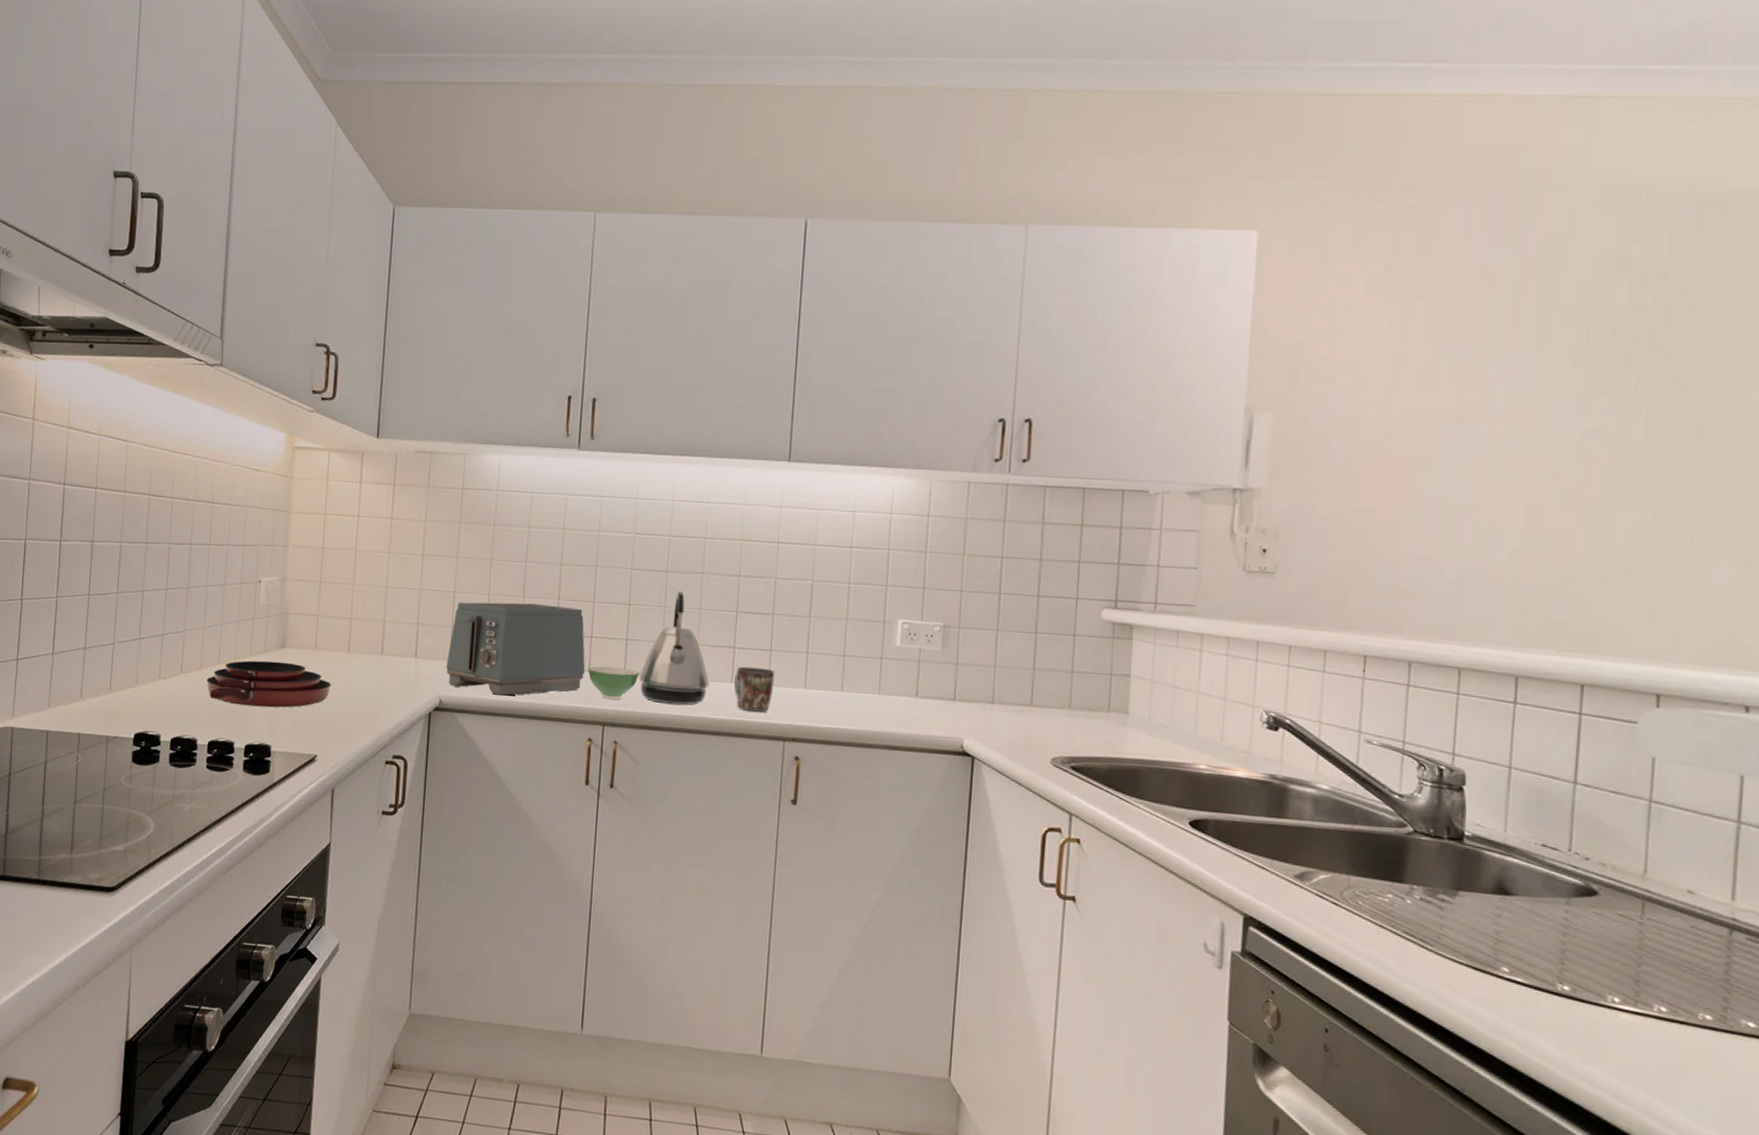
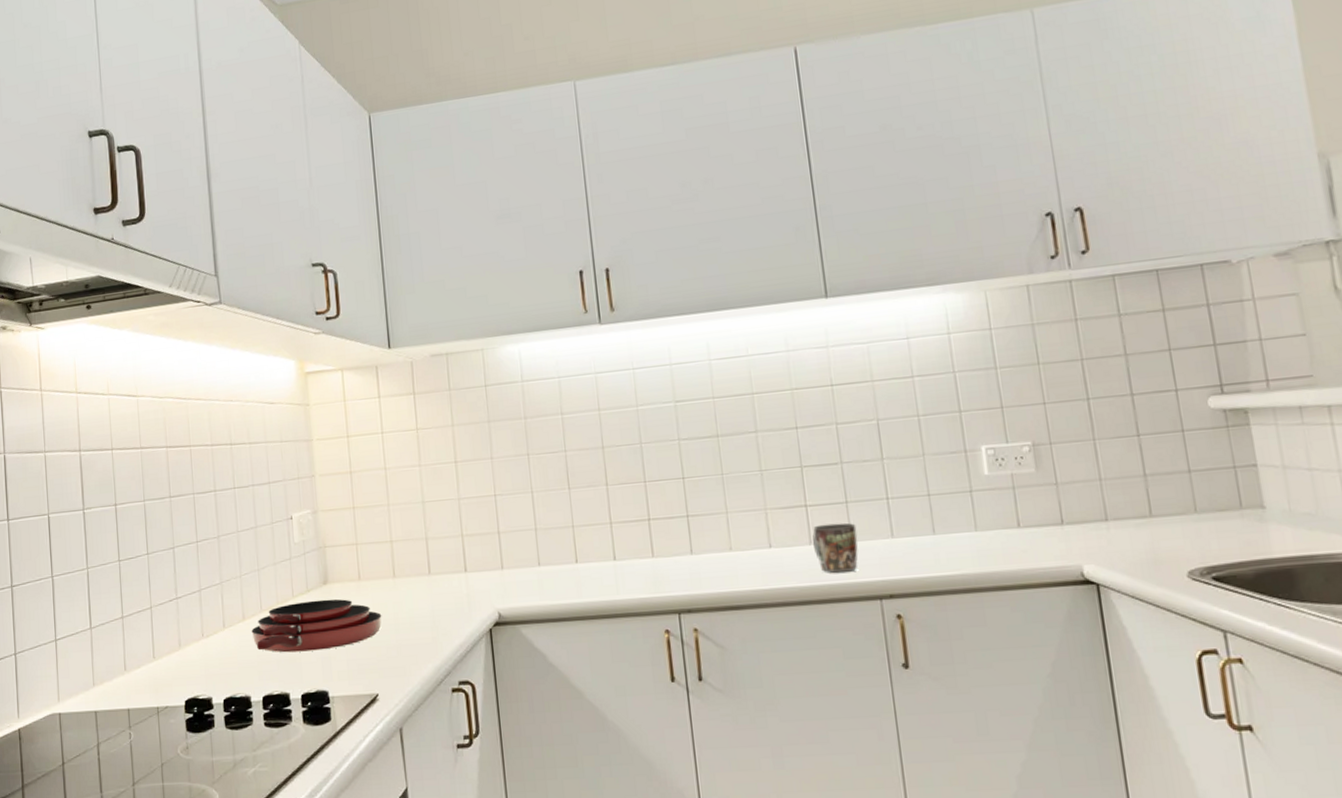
toaster: present [446,602,586,697] -> none [499,491,650,600]
bowl: present [588,666,639,701] -> none [652,547,708,585]
kettle: present [638,590,710,705] -> none [707,454,787,579]

